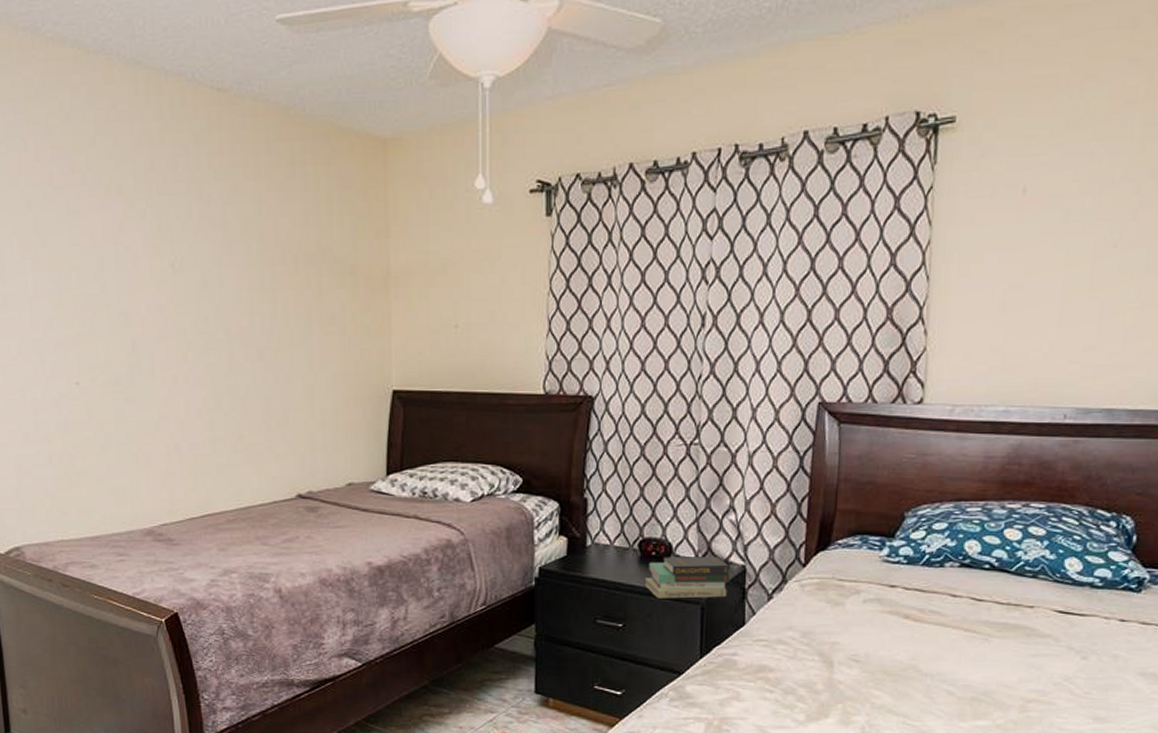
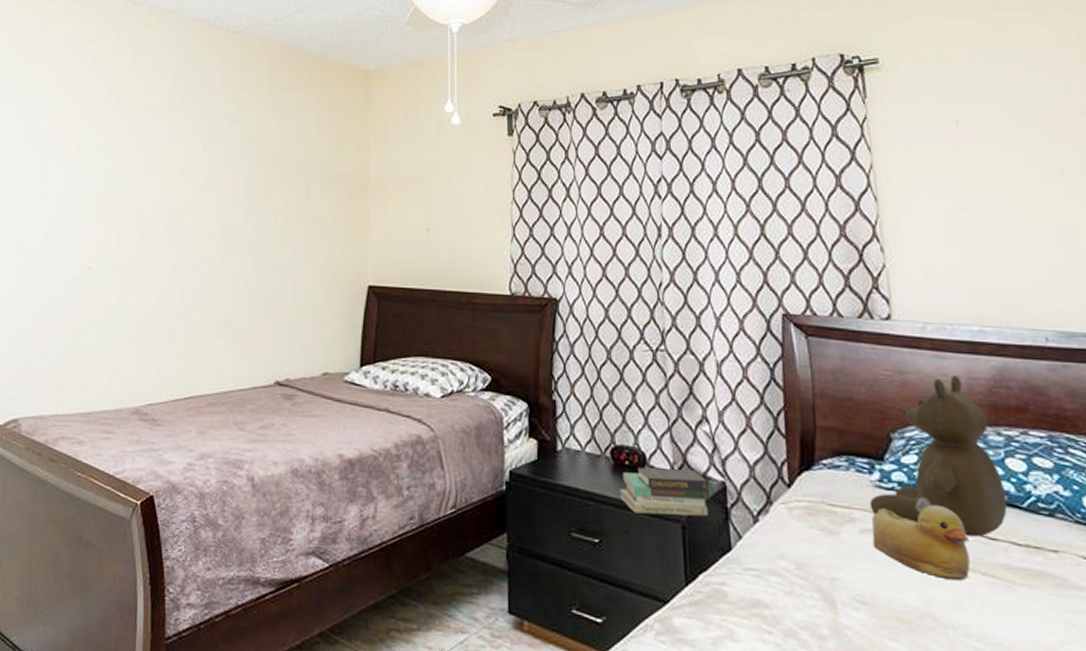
rubber duck: none [873,573,959,636] -> present [872,504,970,580]
teddy bear: none [875,455,999,599] -> present [869,375,1008,537]

